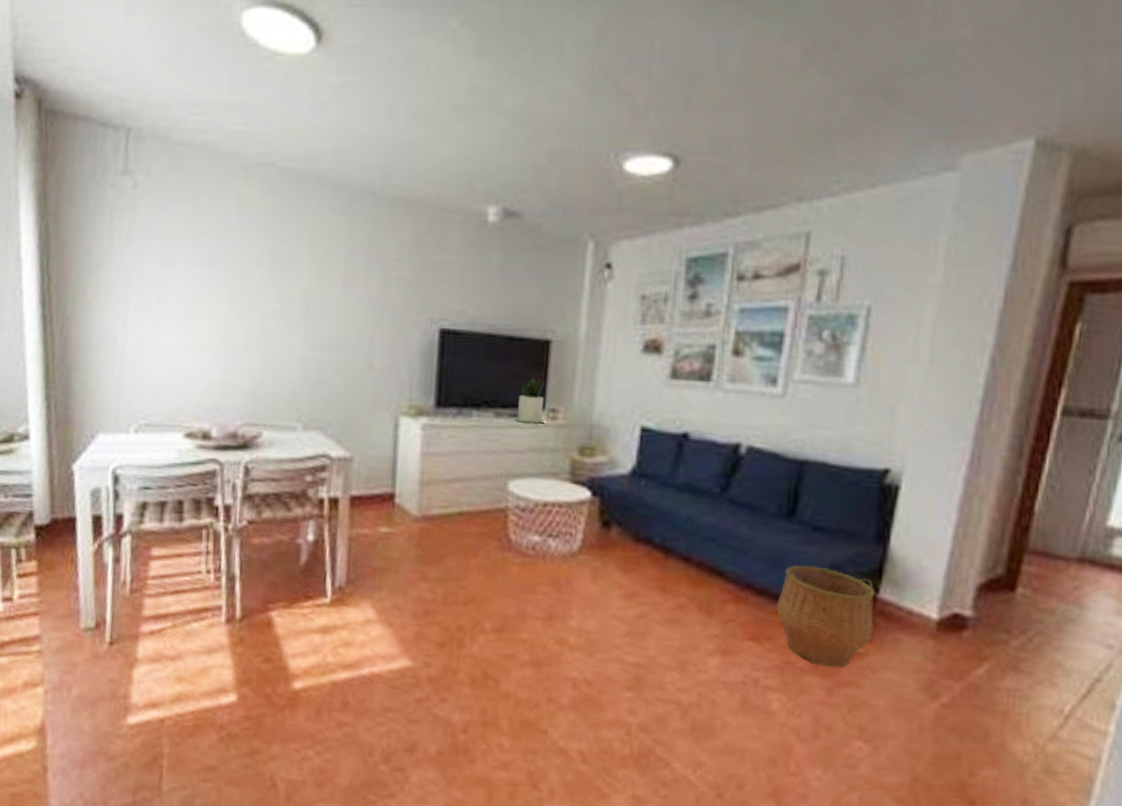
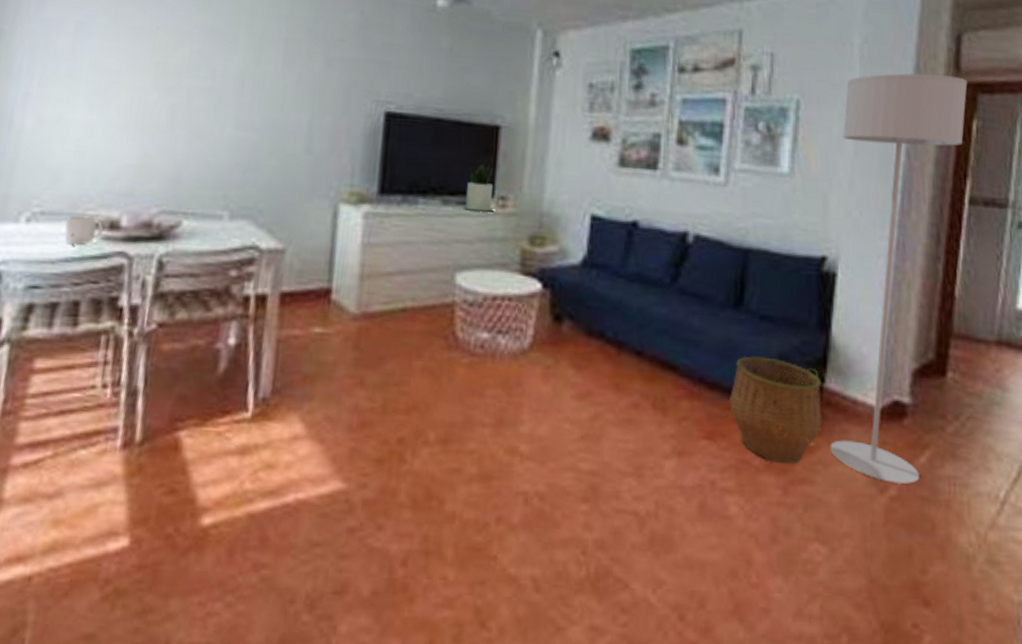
mug: none [166,426,197,452] -> present [64,215,103,245]
floor lamp: none [880,273,1075,693] -> present [830,73,968,484]

